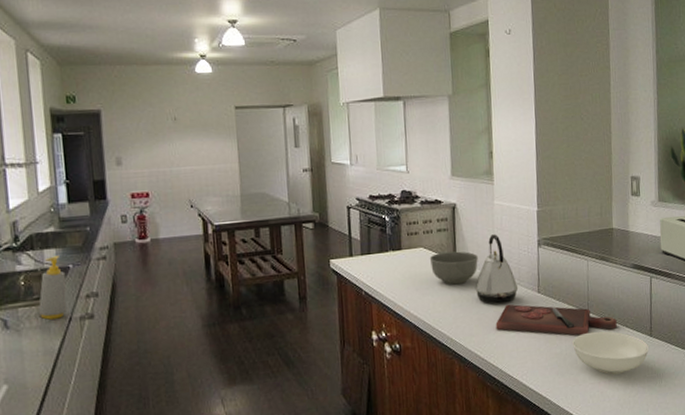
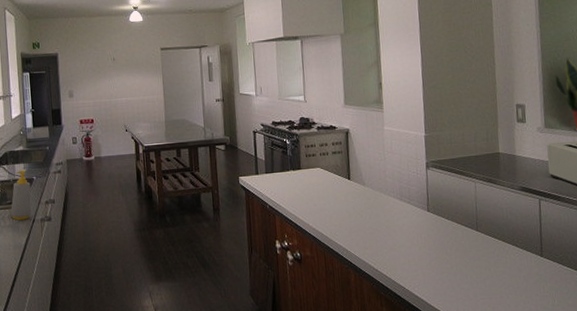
bowl: present [429,251,478,285] -> none [326,171,371,202]
kettle: present [475,234,519,305] -> none [368,157,409,221]
cutting board: present [495,304,617,336] -> none [388,220,507,253]
bowl: present [572,331,650,375] -> none [462,249,541,292]

